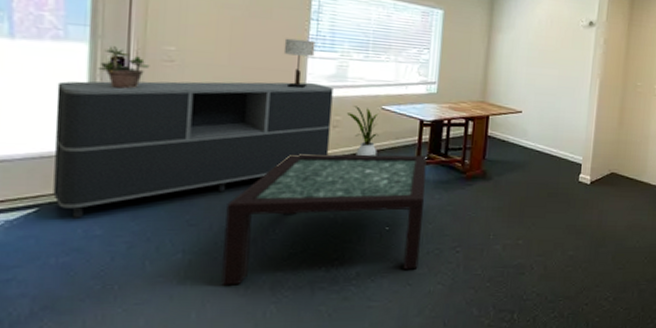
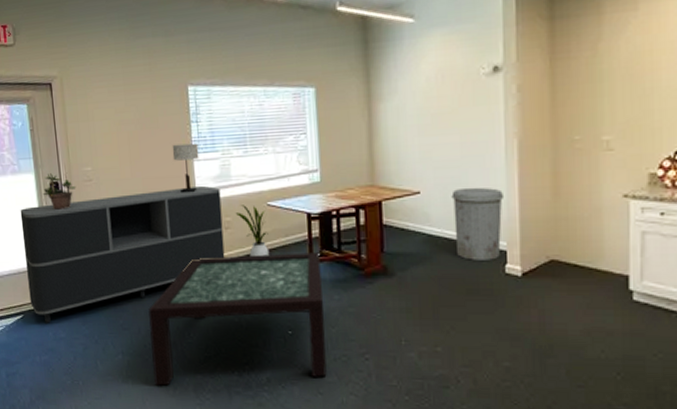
trash can: none [544,111,586,171] -> present [451,187,505,260]

